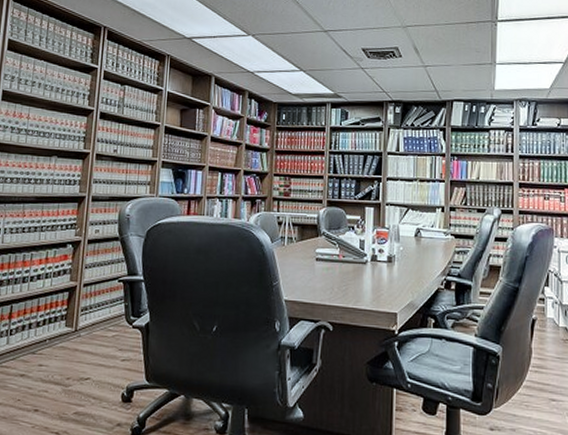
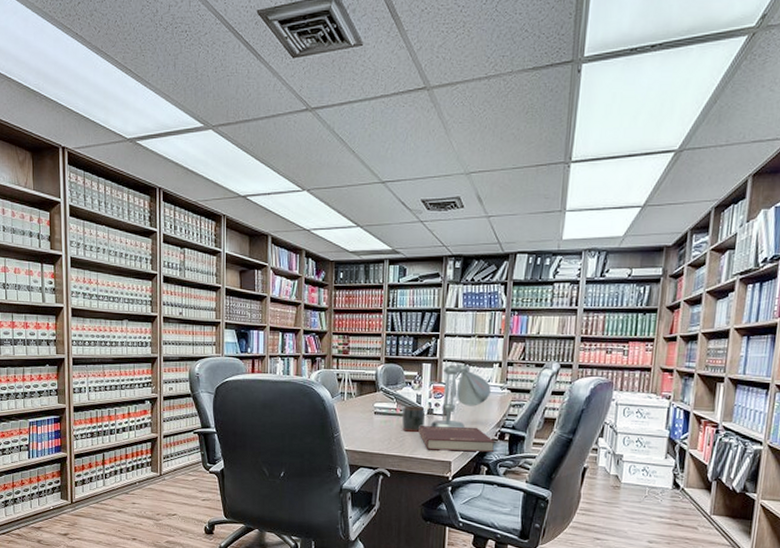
mug: none [345,252,368,280] -> present [402,406,425,432]
book: none [362,273,442,304] -> present [418,426,495,453]
desk lamp: none [375,209,435,276] -> present [430,365,491,428]

